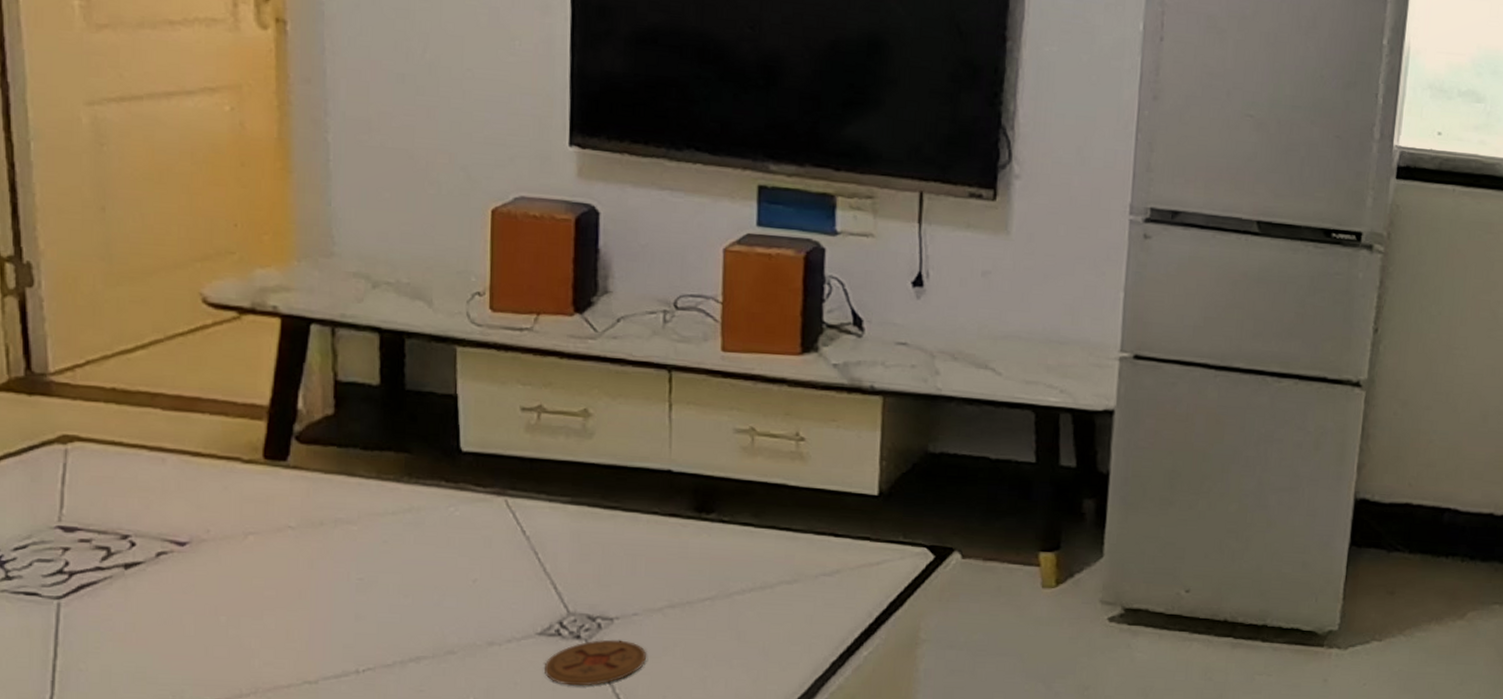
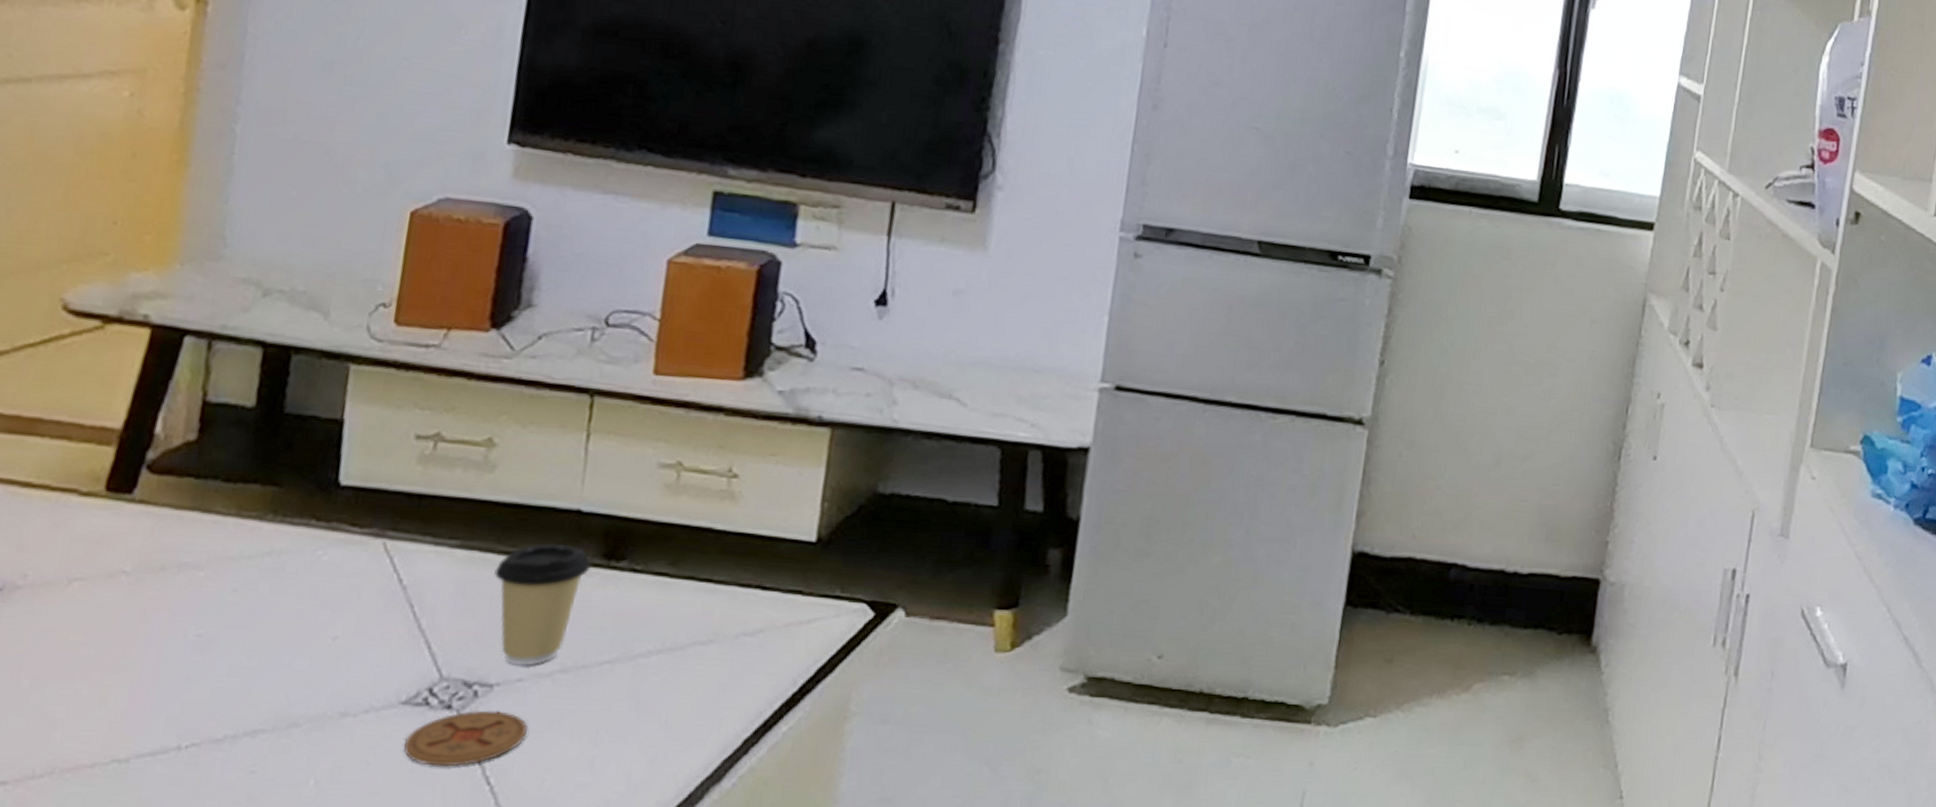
coffee cup: none [603,499,686,603] -> present [494,543,592,666]

